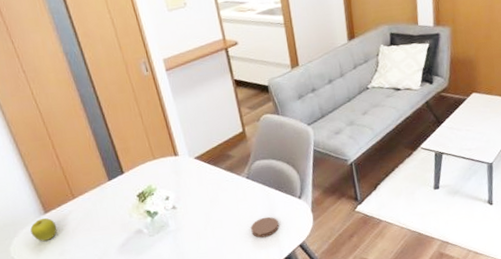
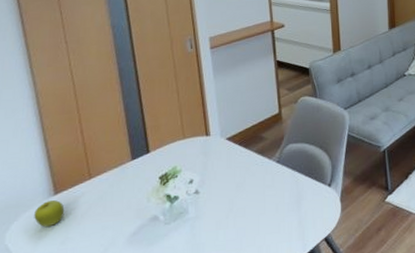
coaster: present [251,216,280,238] -> none [275,205,305,229]

